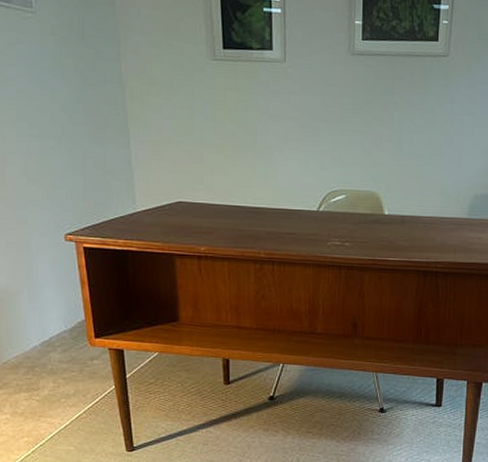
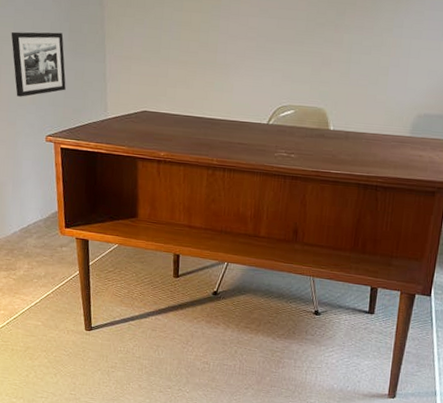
picture frame: none [14,115,85,191] -> present [11,31,66,97]

